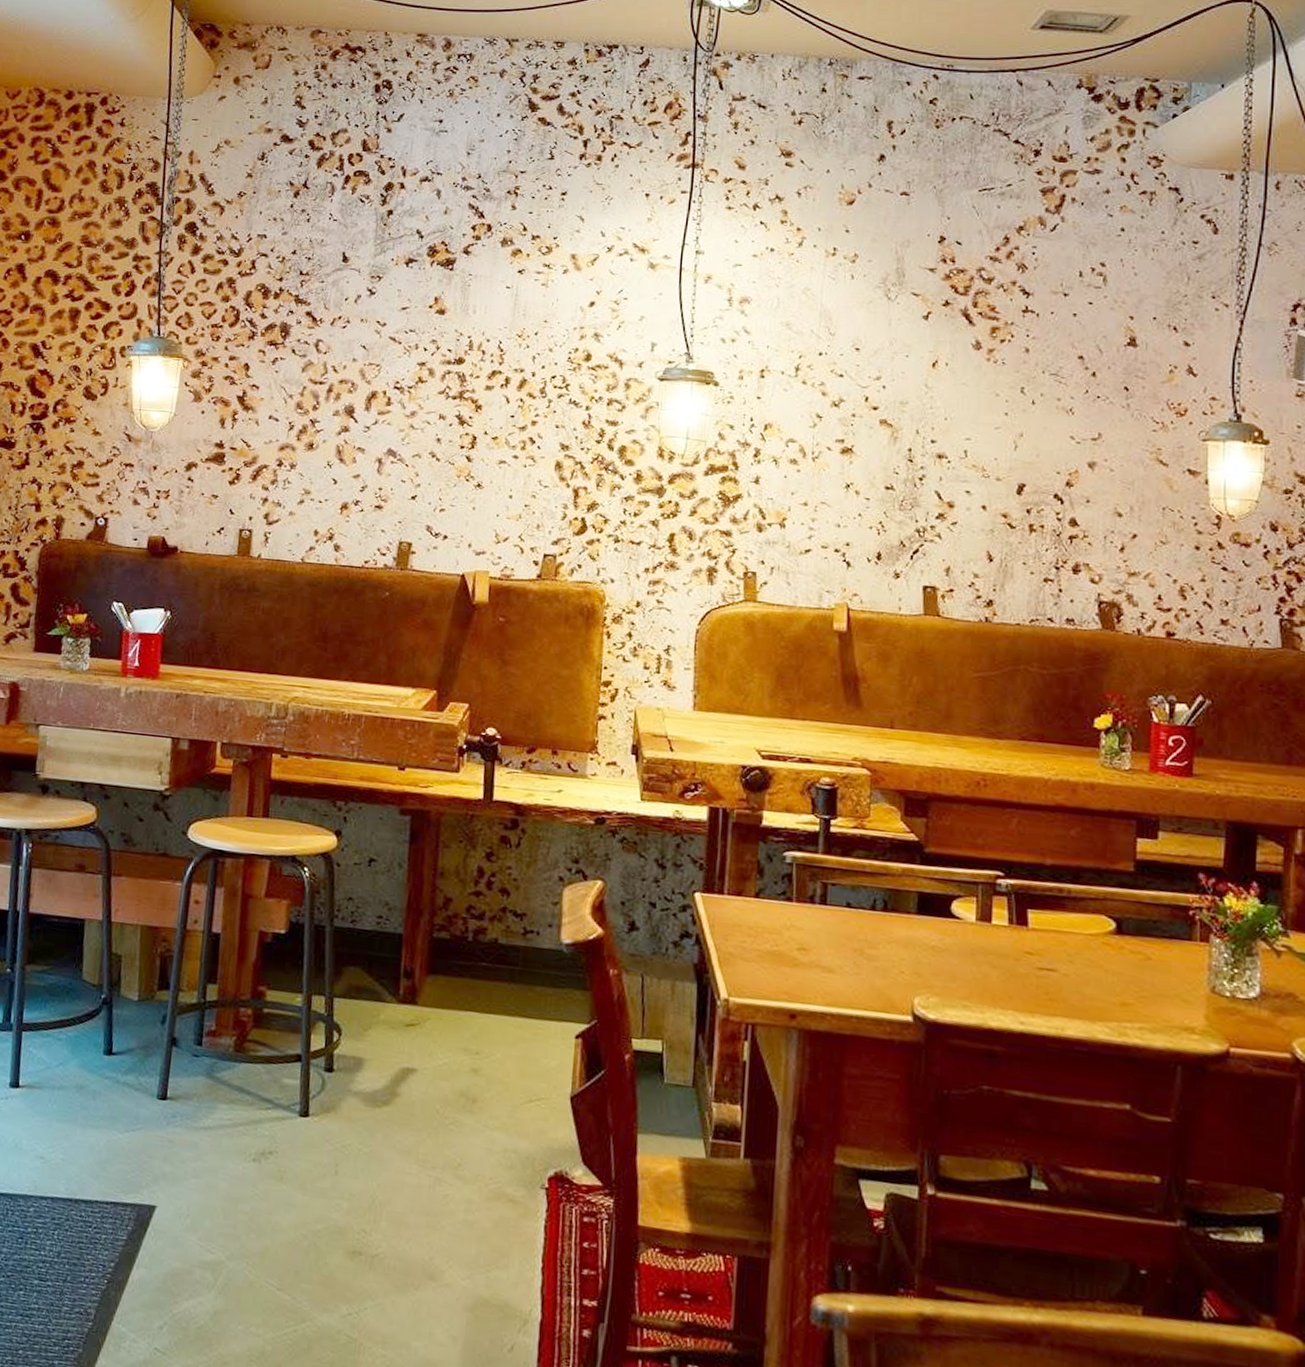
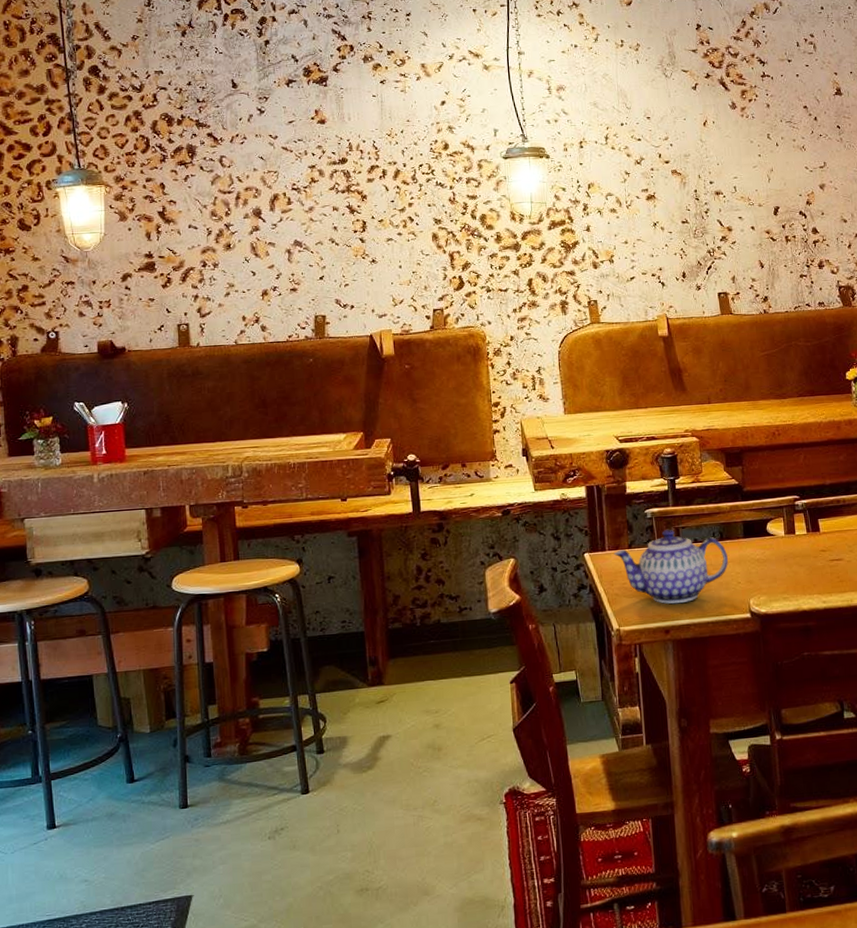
teapot: none [734,882,890,984] -> present [613,529,728,604]

